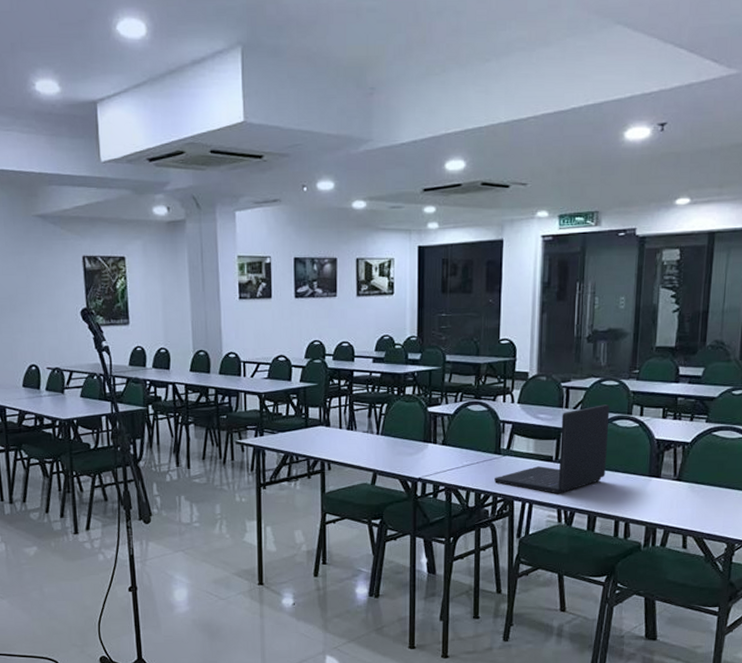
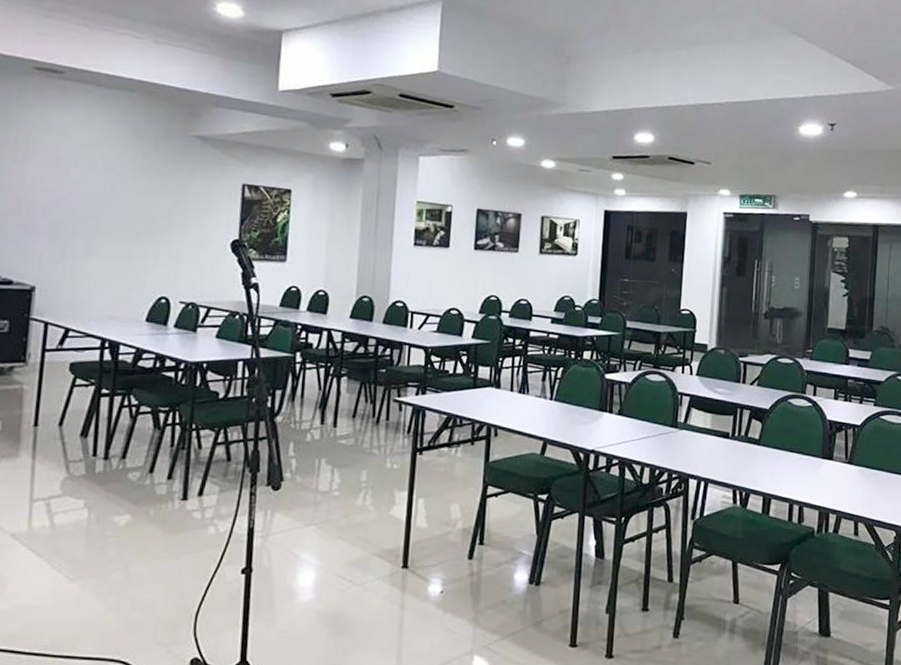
laptop: present [494,404,610,494] -> none [670,382,785,473]

